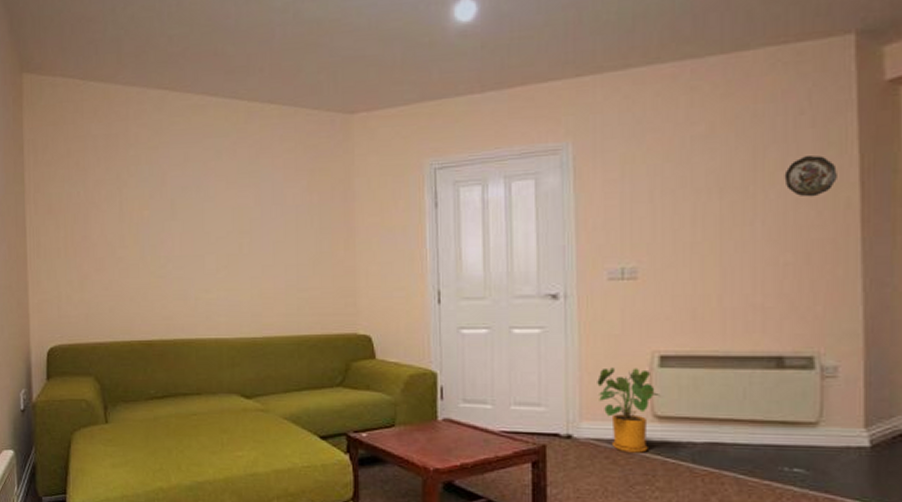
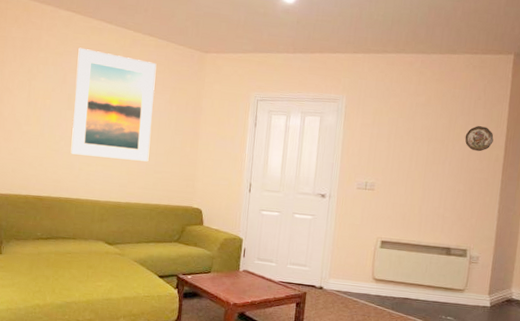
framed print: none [178,134,288,279] -> present [70,47,157,162]
house plant: present [597,367,661,453] -> none [342,245,379,302]

